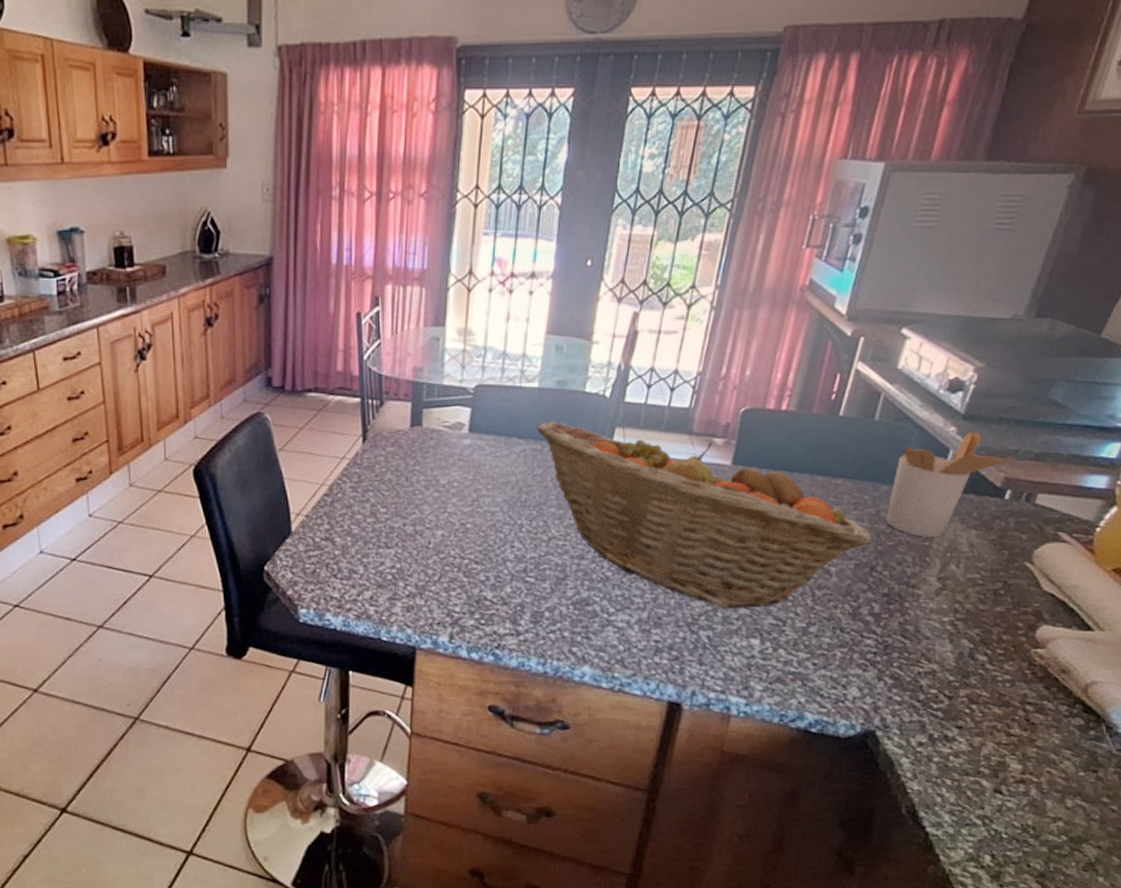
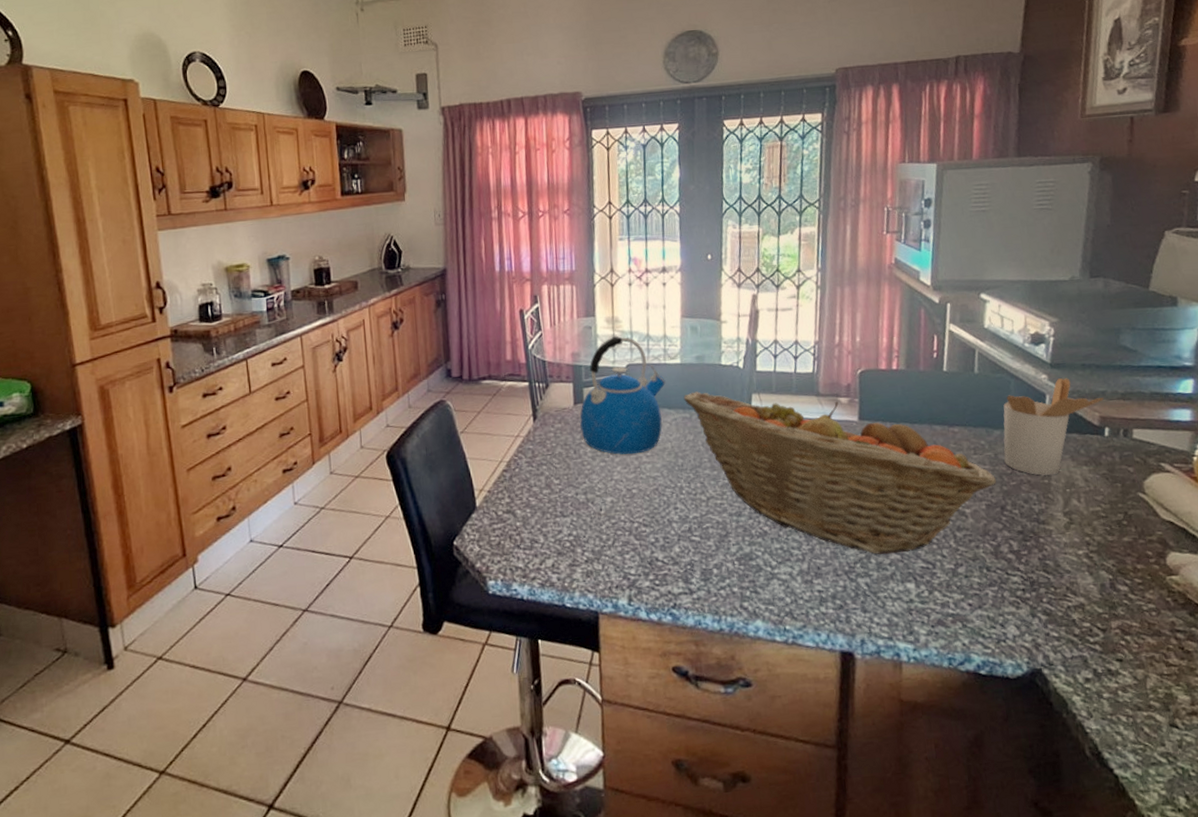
kettle: none [414,350,518,486] -> present [579,336,666,455]

